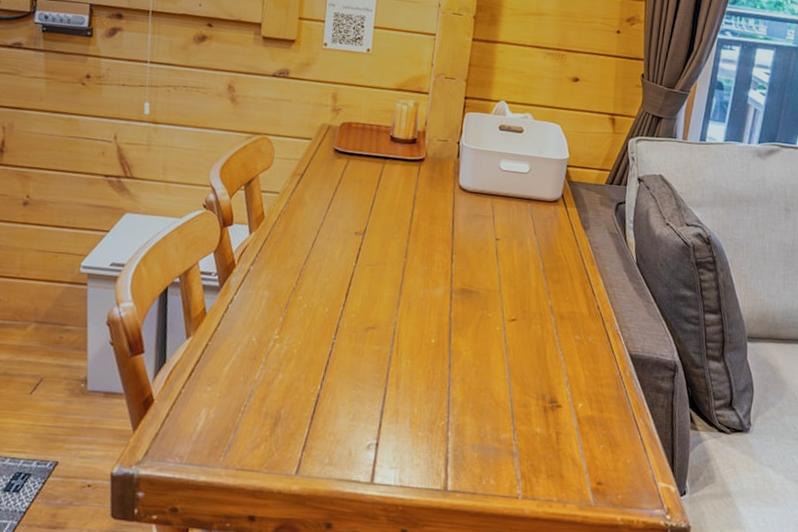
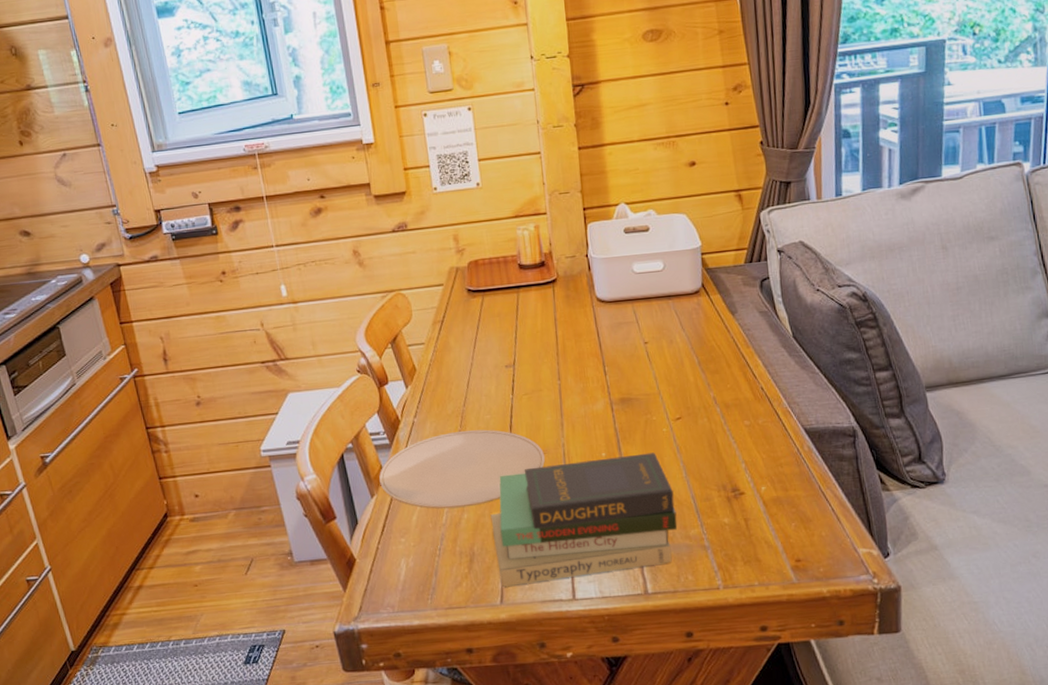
plate: none [199,287,375,368] -> present [379,429,546,509]
books: none [301,340,493,463] -> present [490,452,678,587]

